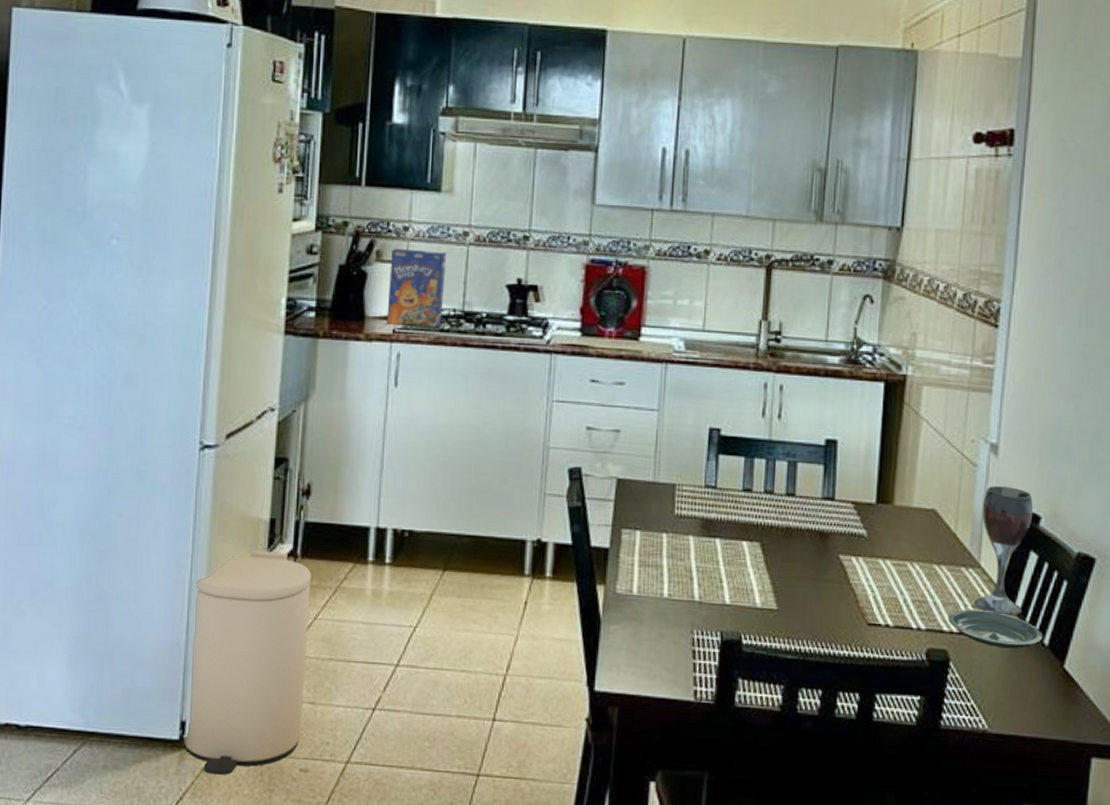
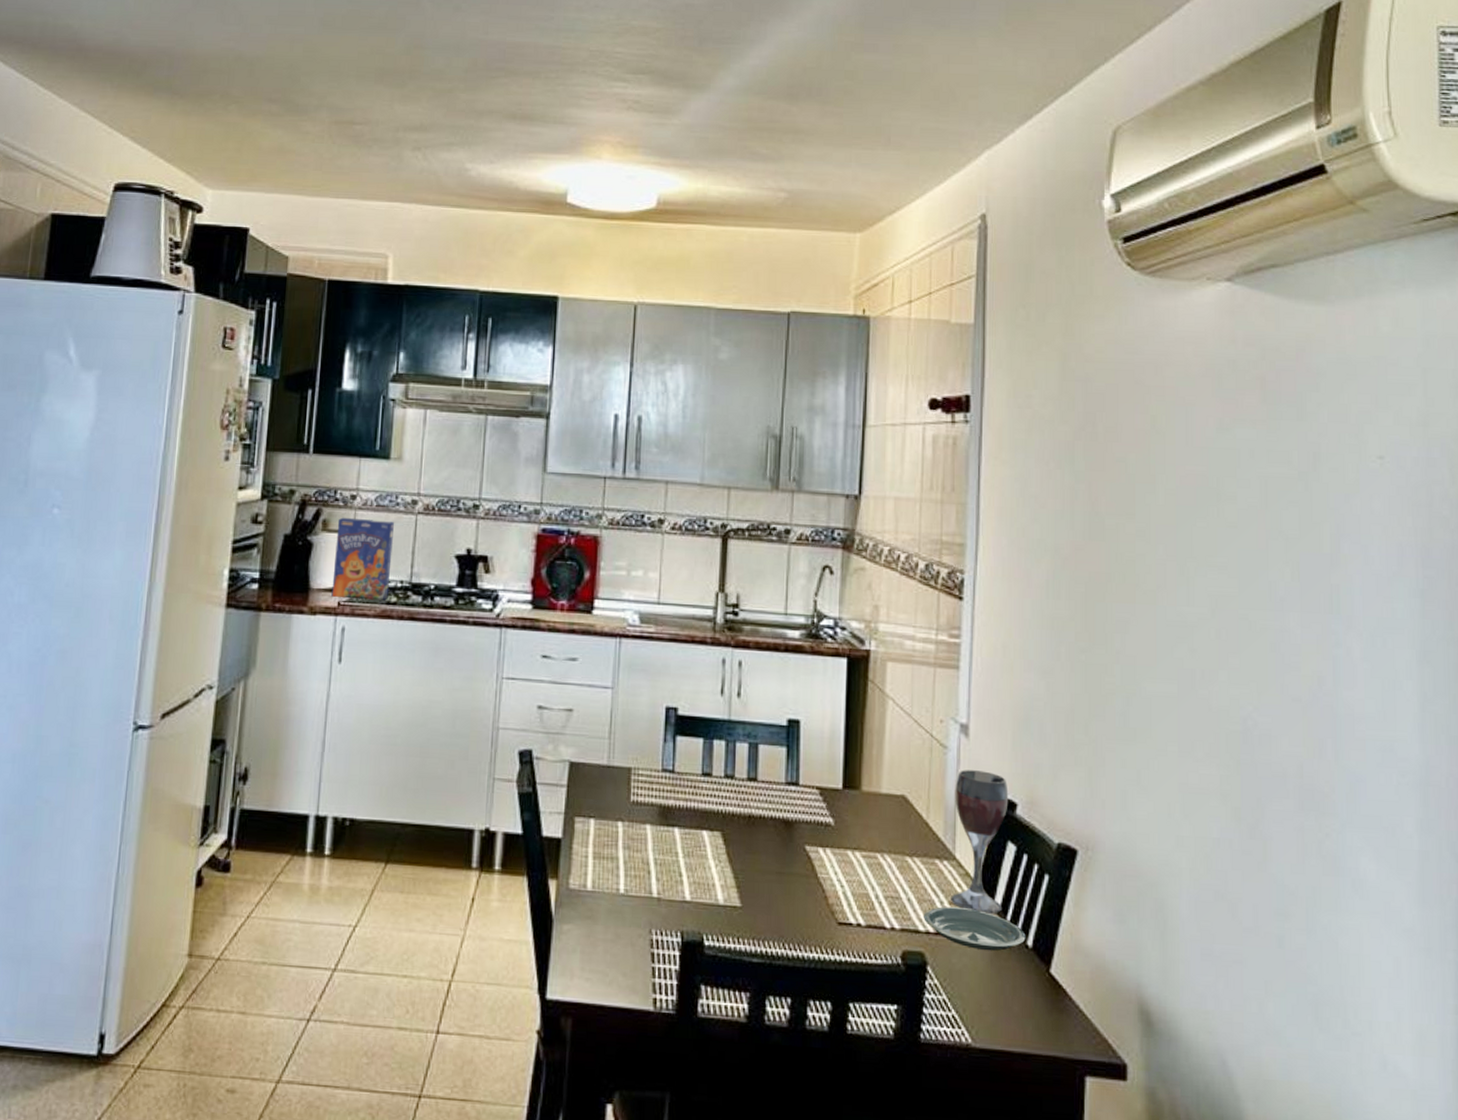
pedal bin: present [183,550,312,775] -> none [102,841,246,1096]

